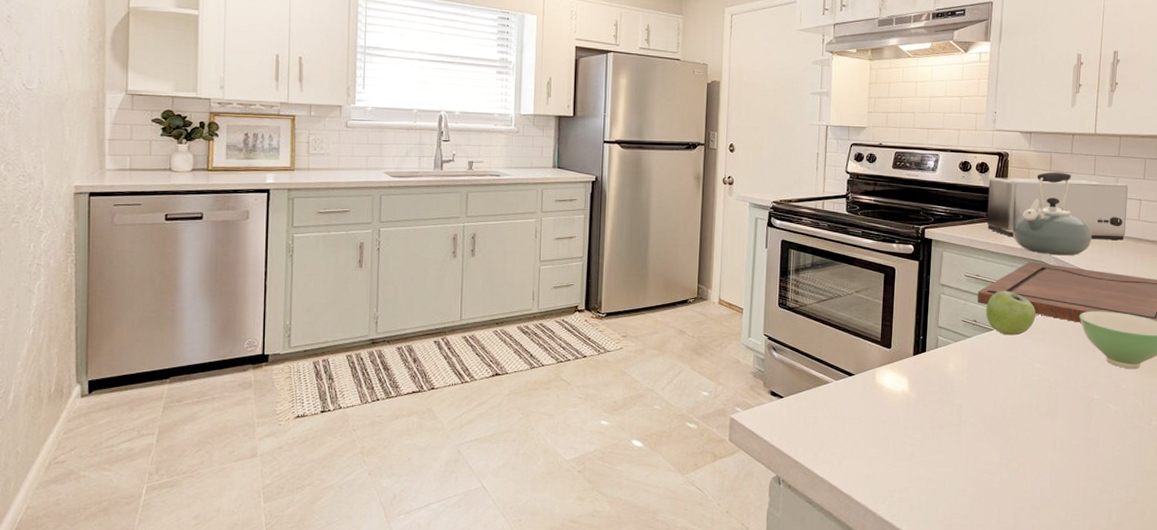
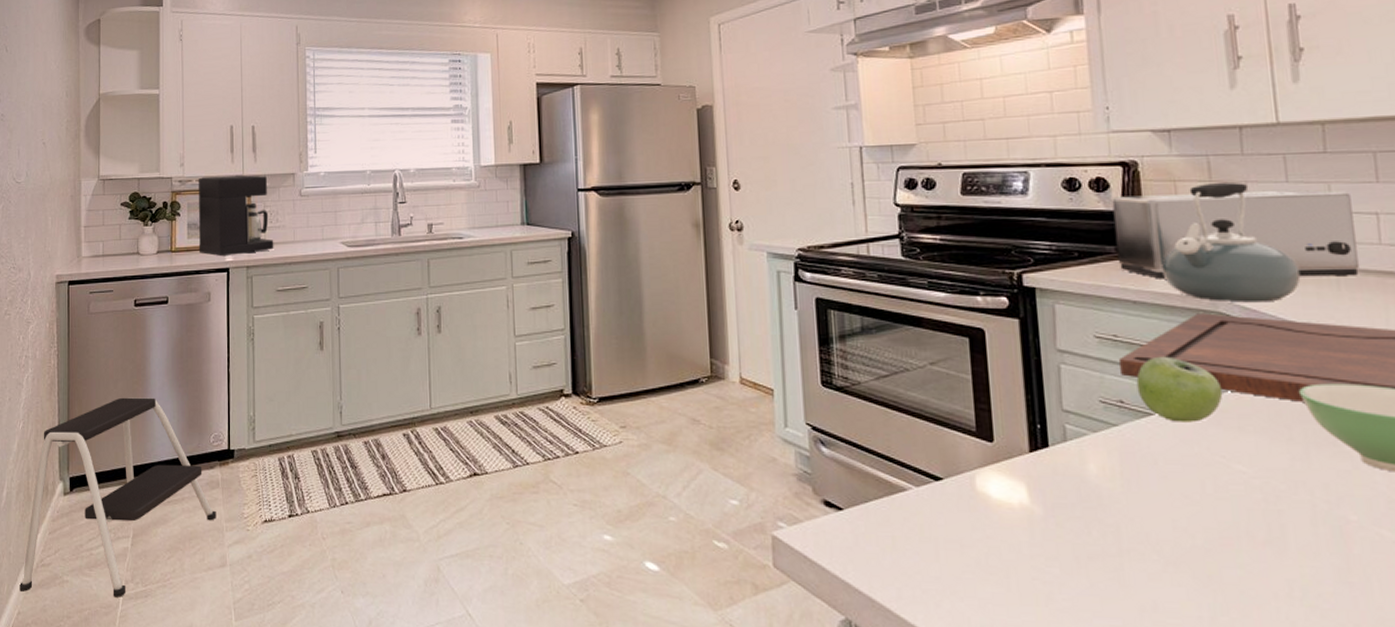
step stool: none [29,306,248,489] -> present [20,397,216,598]
coffee maker: none [237,101,318,178] -> present [198,175,274,257]

